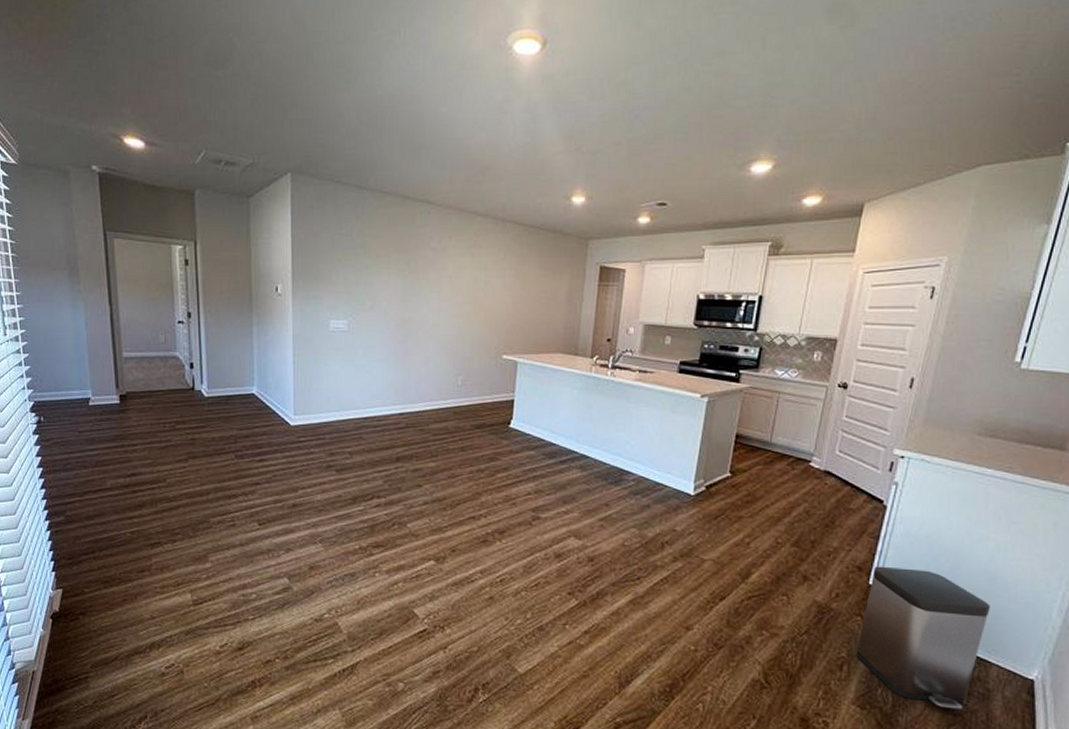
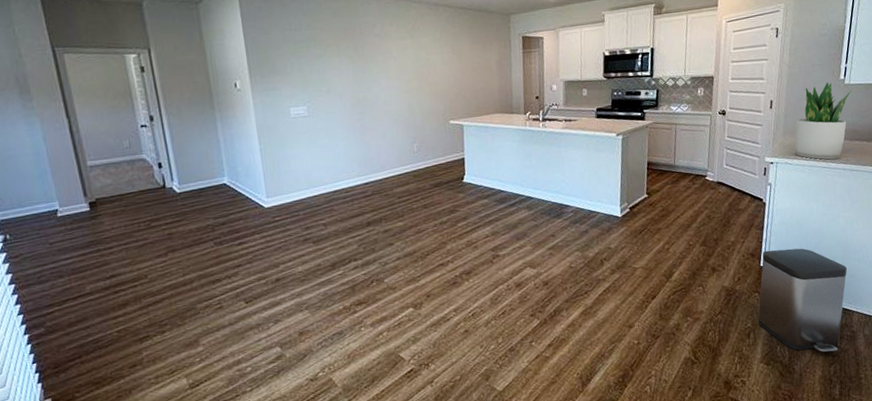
planter: none [937,363,1032,464] -> present [794,82,853,160]

